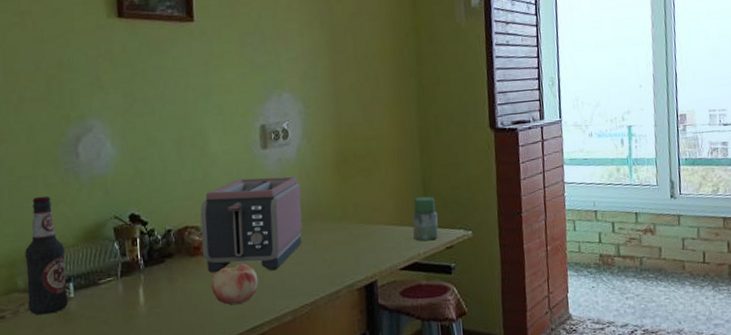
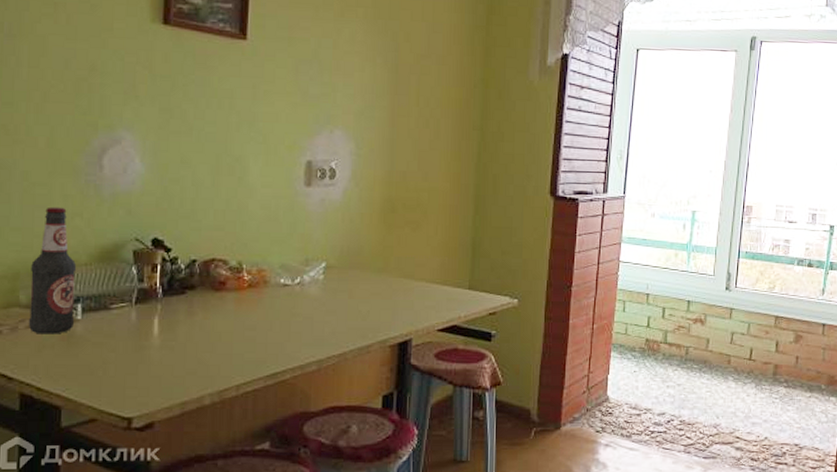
toaster: present [200,176,302,273] -> none [227,215,343,315]
fruit: present [211,263,259,305] -> none [233,305,285,348]
jar: present [412,196,439,241] -> none [456,258,485,304]

